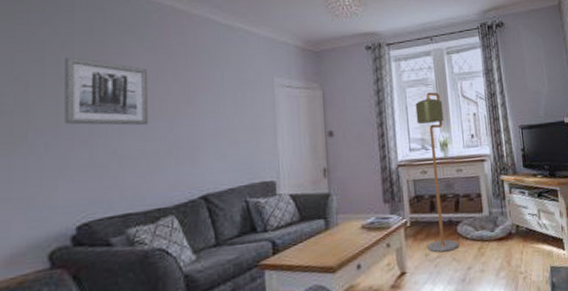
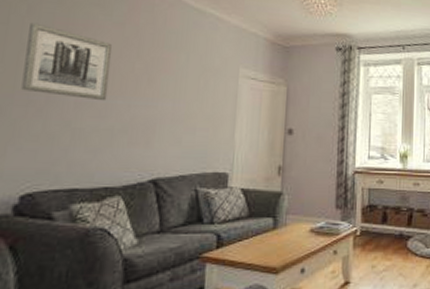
floor lamp: present [415,92,459,253] -> none [374,101,408,266]

